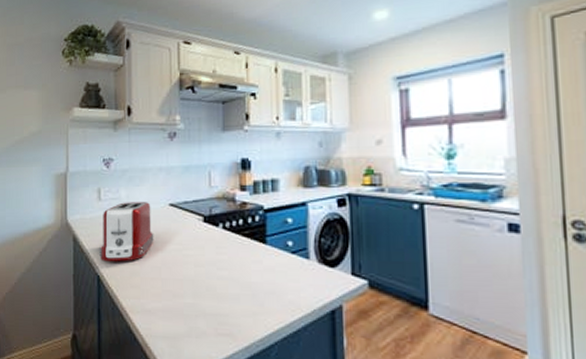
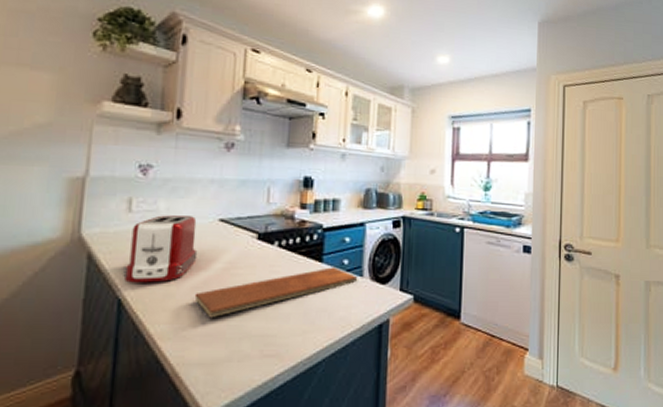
chopping board: none [155,249,304,296] -> present [194,267,358,318]

